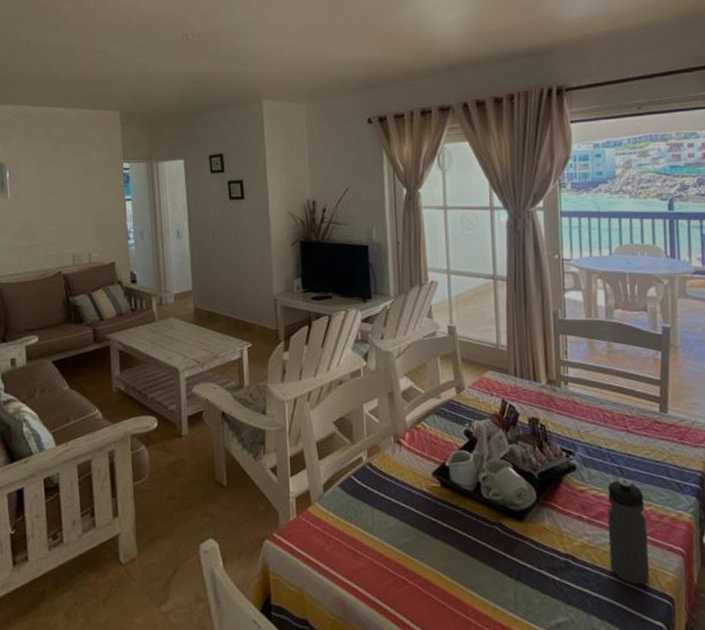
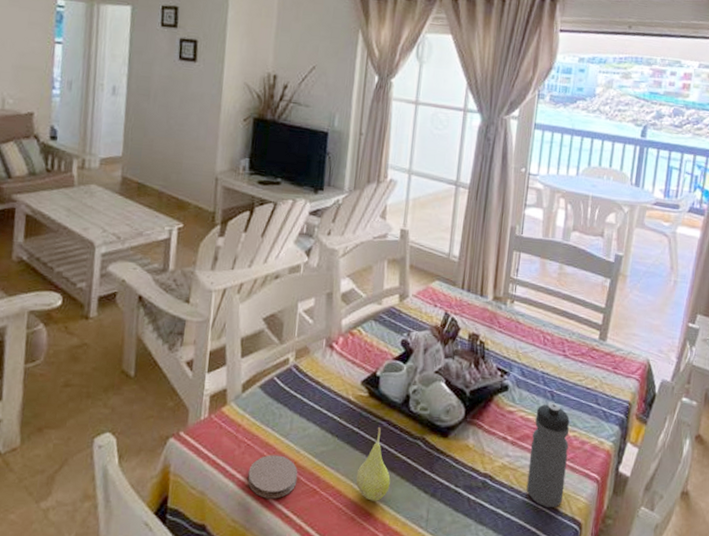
coaster: none [339,549,386,591] -> present [247,455,298,499]
fruit: none [440,515,474,588] -> present [355,426,391,501]

